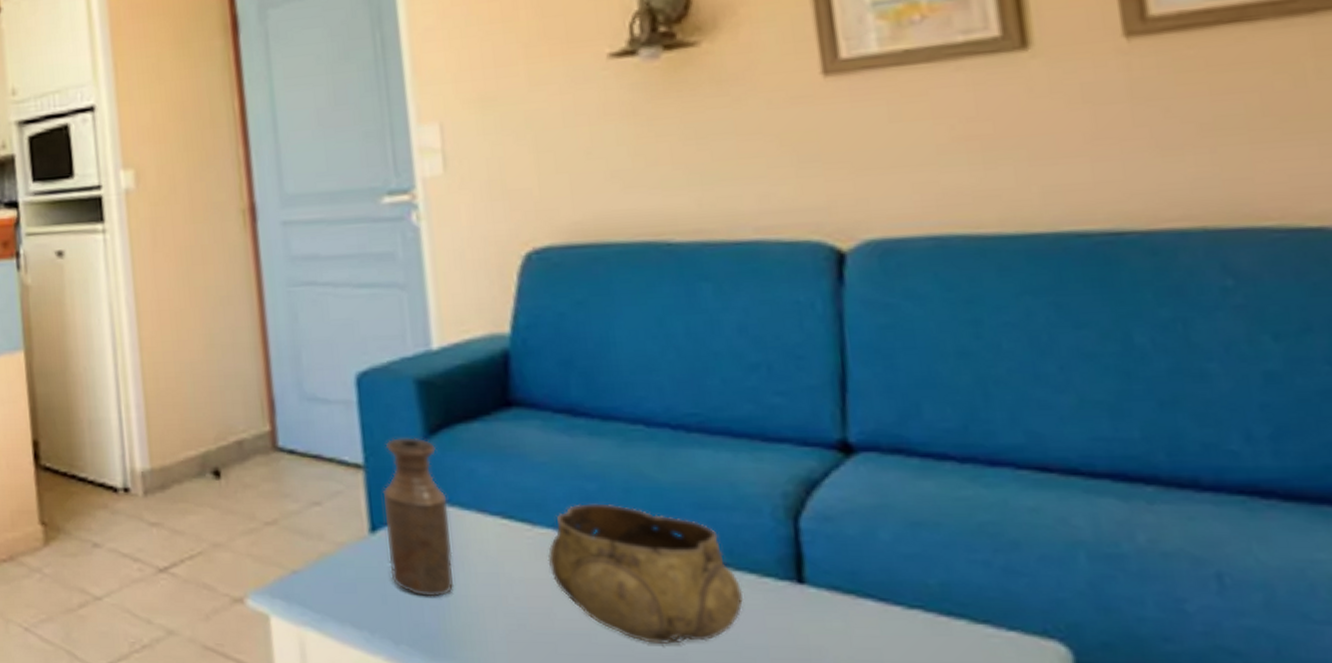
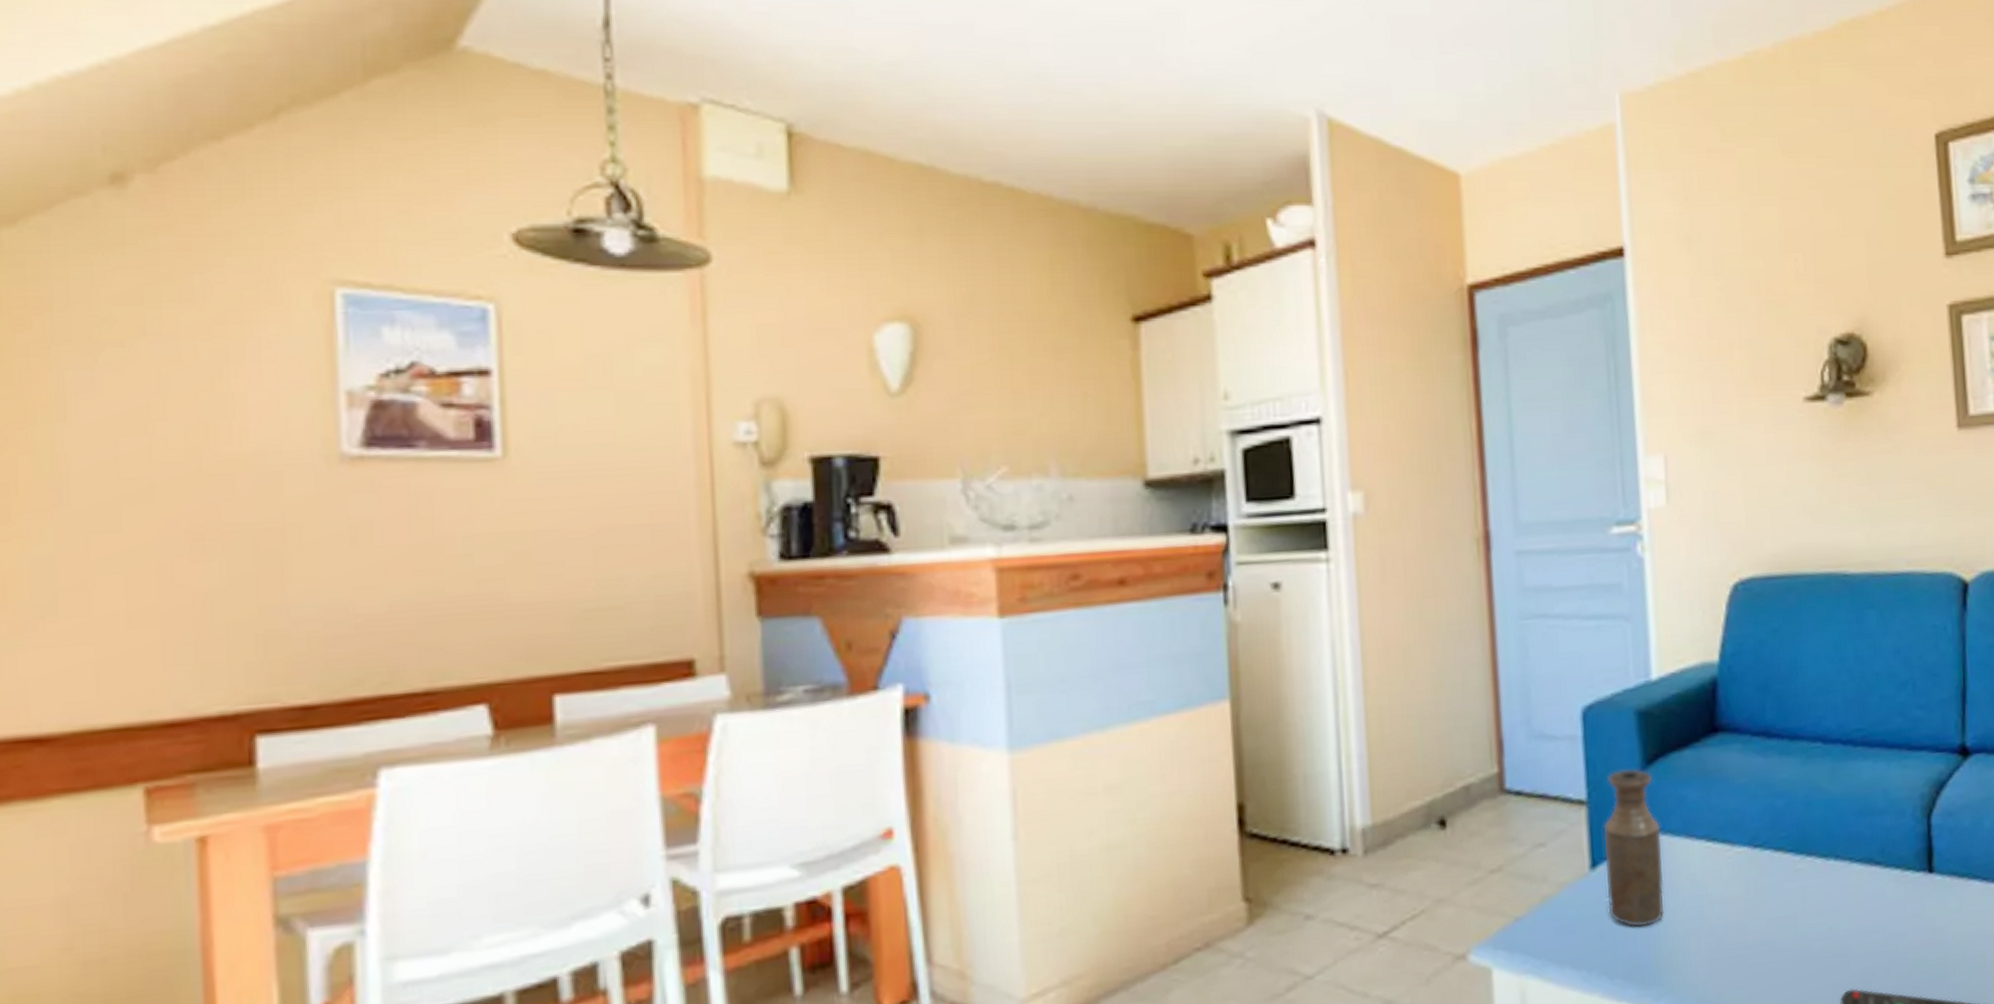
decorative bowl: present [547,503,744,645] -> none [1743,817,1891,944]

